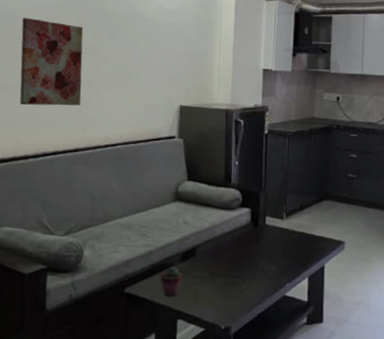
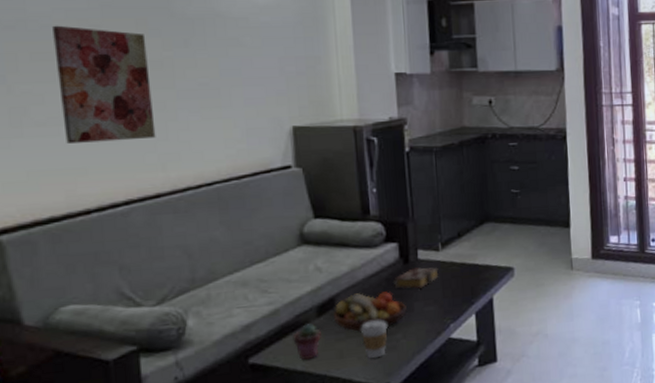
fruit bowl: none [194,246,252,280] -> present [334,292,407,333]
coffee cup: none [214,271,235,304] -> present [361,320,387,359]
book: none [244,231,281,249] -> present [394,267,439,289]

